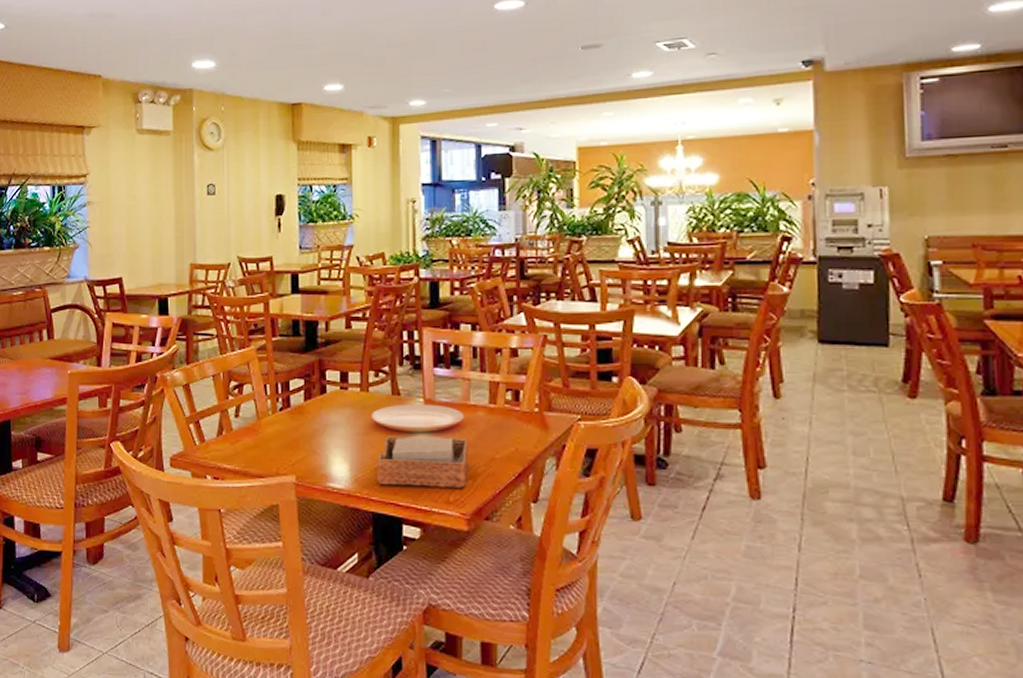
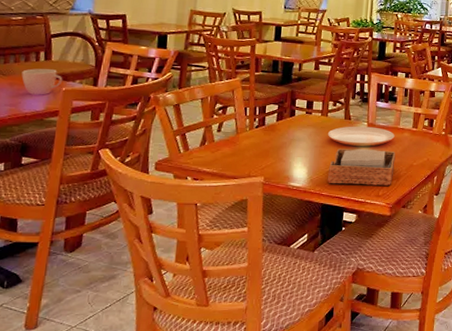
cup: none [28,350,67,380] -> present [21,68,63,95]

